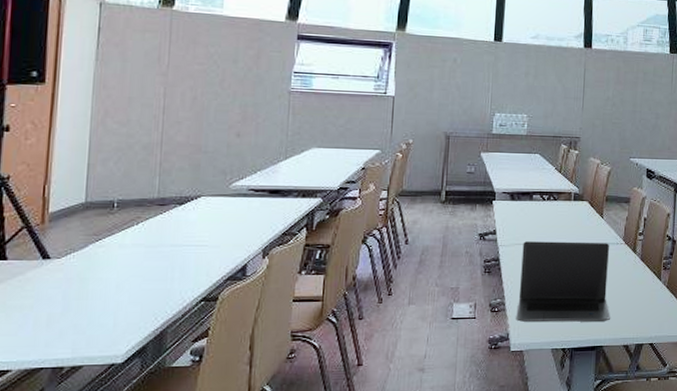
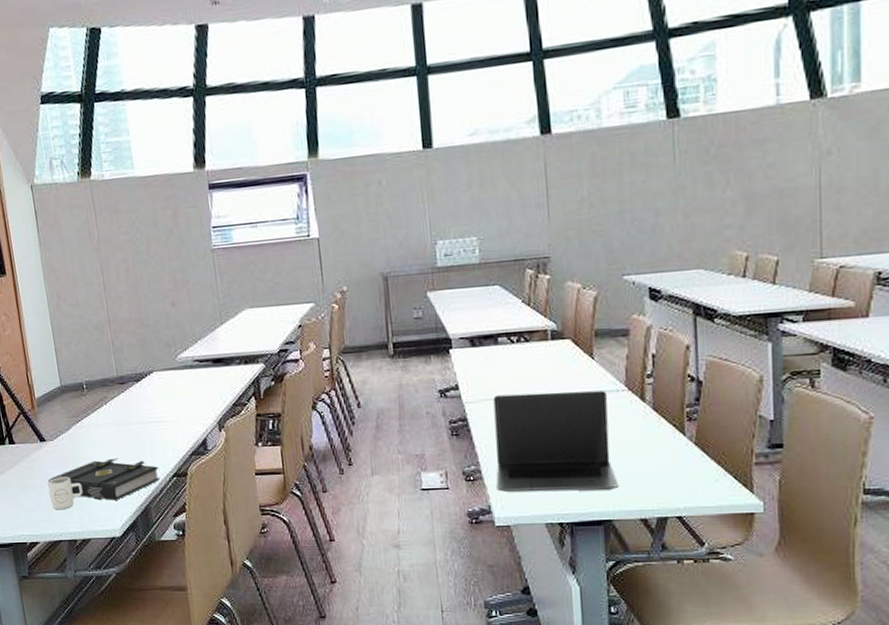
mug: none [39,298,86,334] -> present [48,477,83,510]
spell book: none [40,280,186,324] -> present [47,458,160,500]

